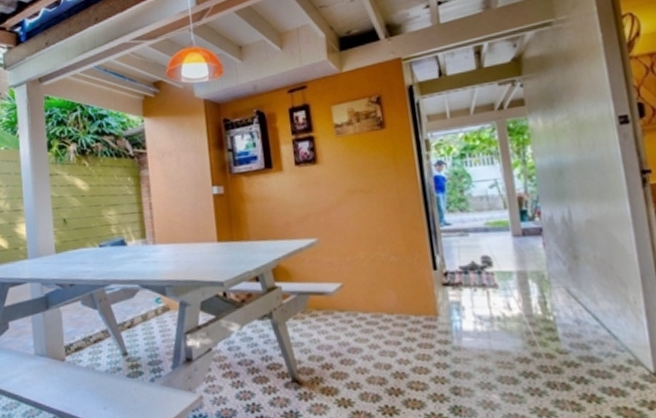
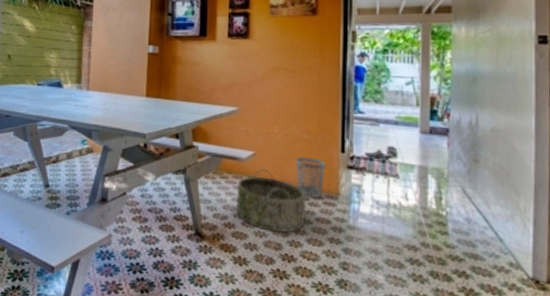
basket: none [328,300,407,366] -> present [236,169,307,233]
wastebasket: none [387,280,421,324] -> present [296,157,325,198]

